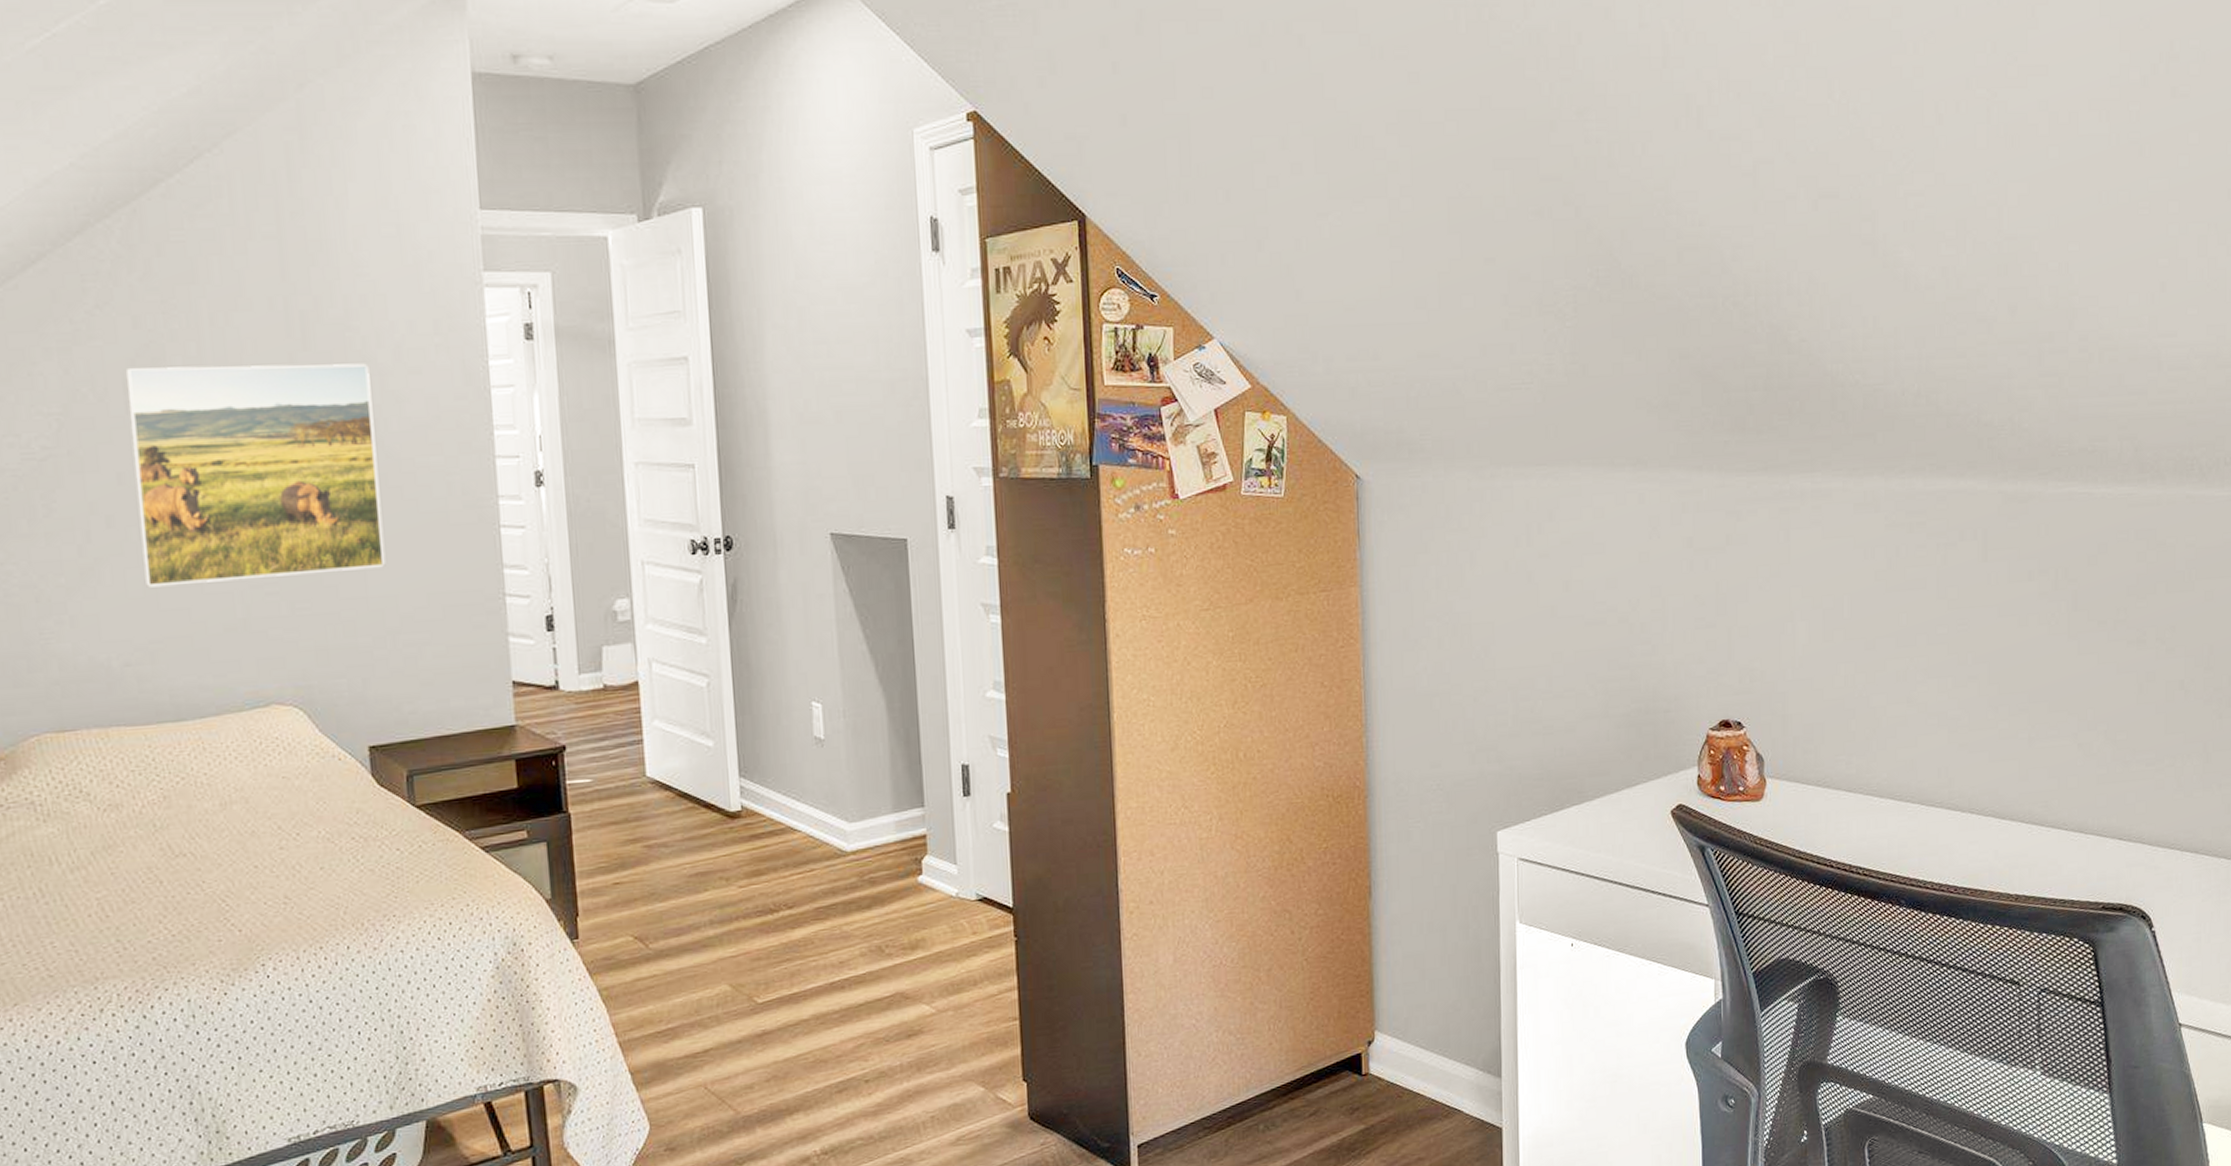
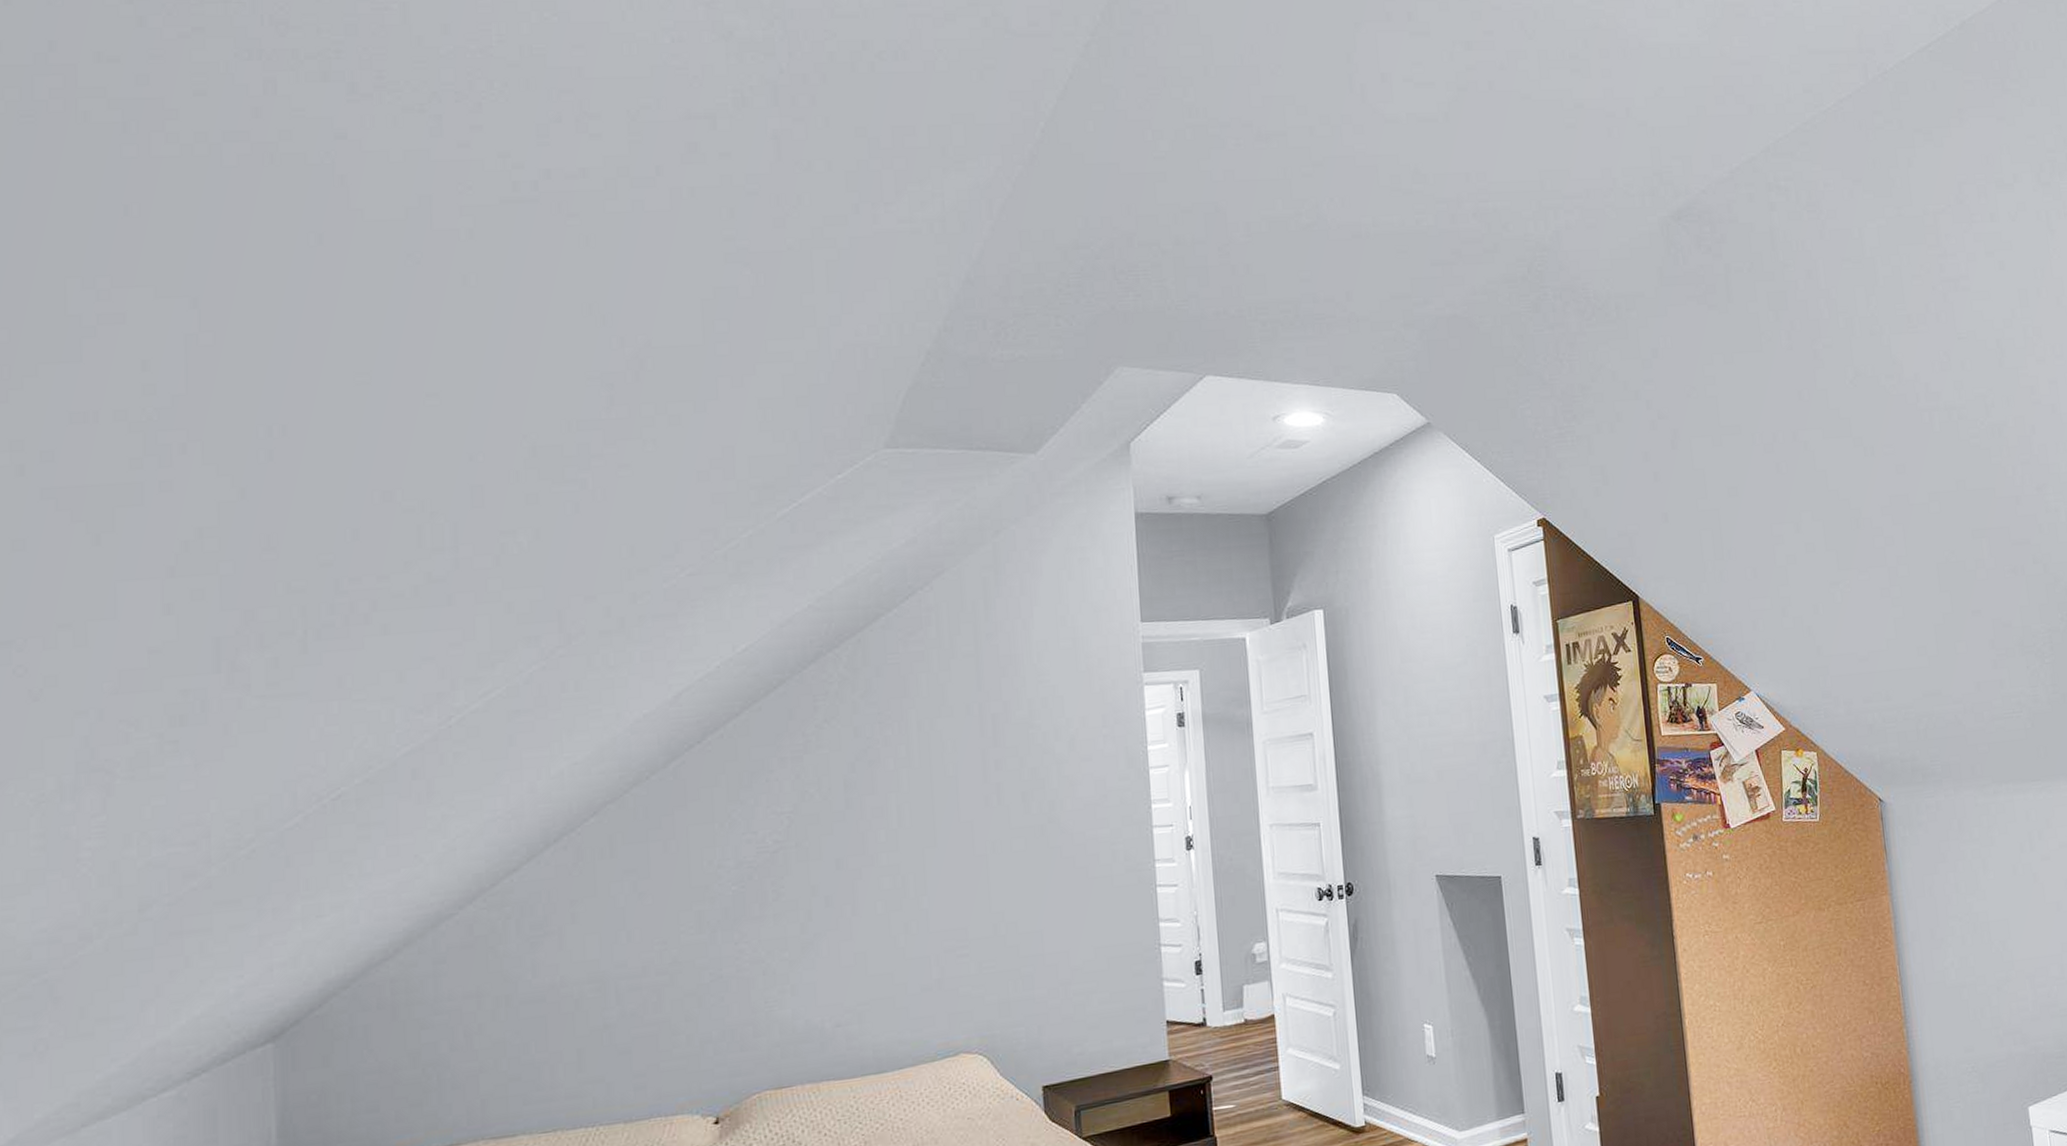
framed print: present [125,363,386,588] -> none [846,754,1060,957]

